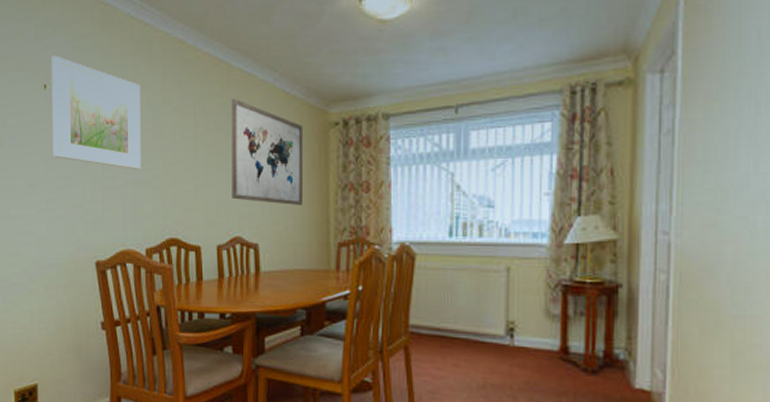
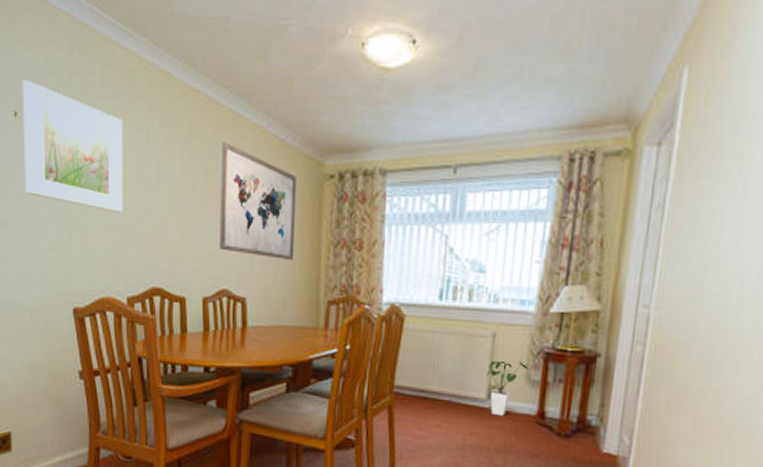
house plant: none [504,294,549,353] -> present [487,360,531,417]

